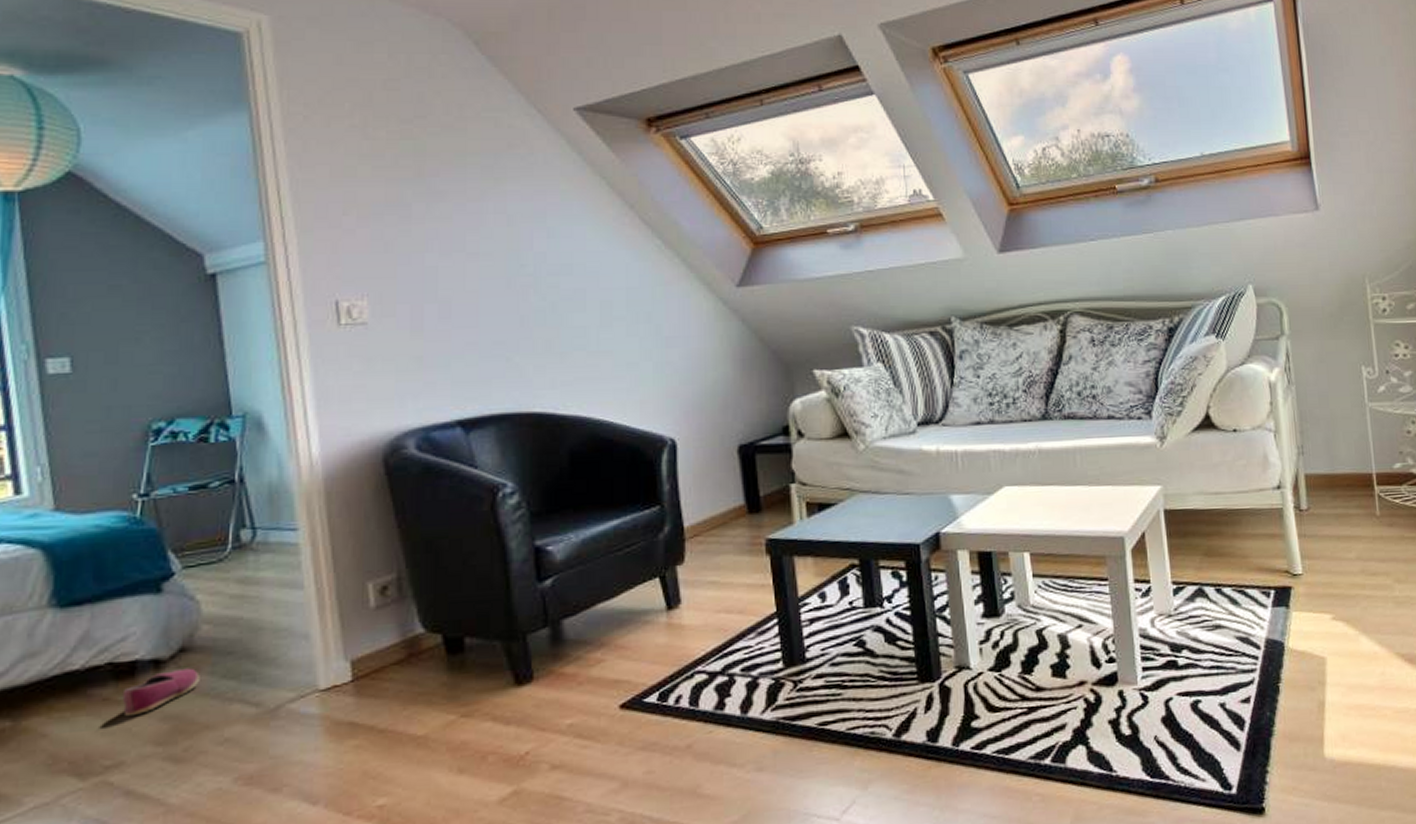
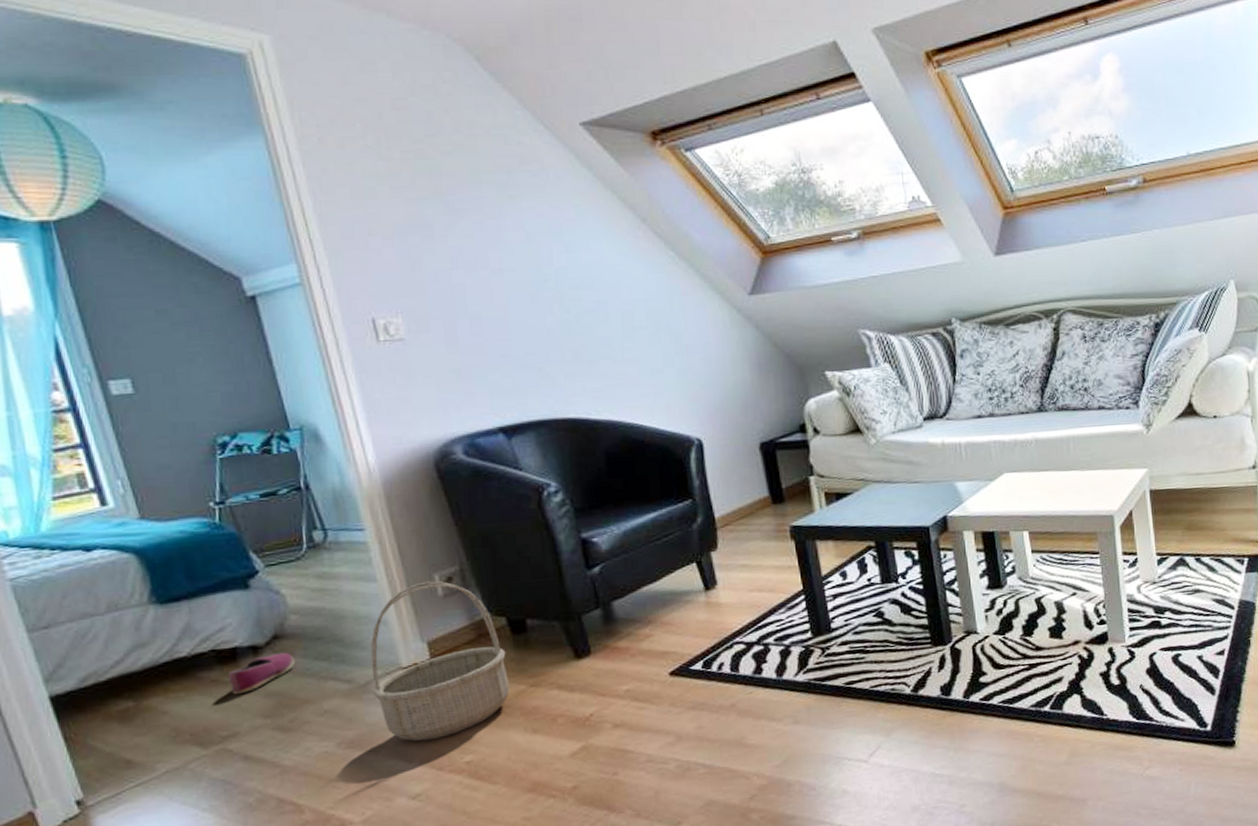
basket: none [281,590,438,780] -> present [370,581,510,742]

